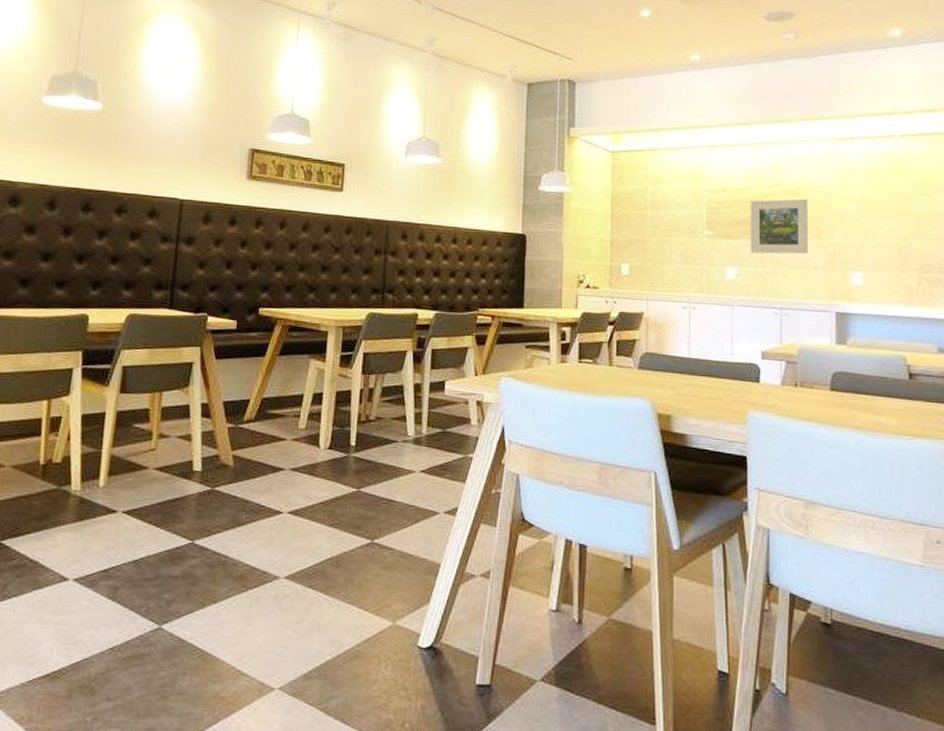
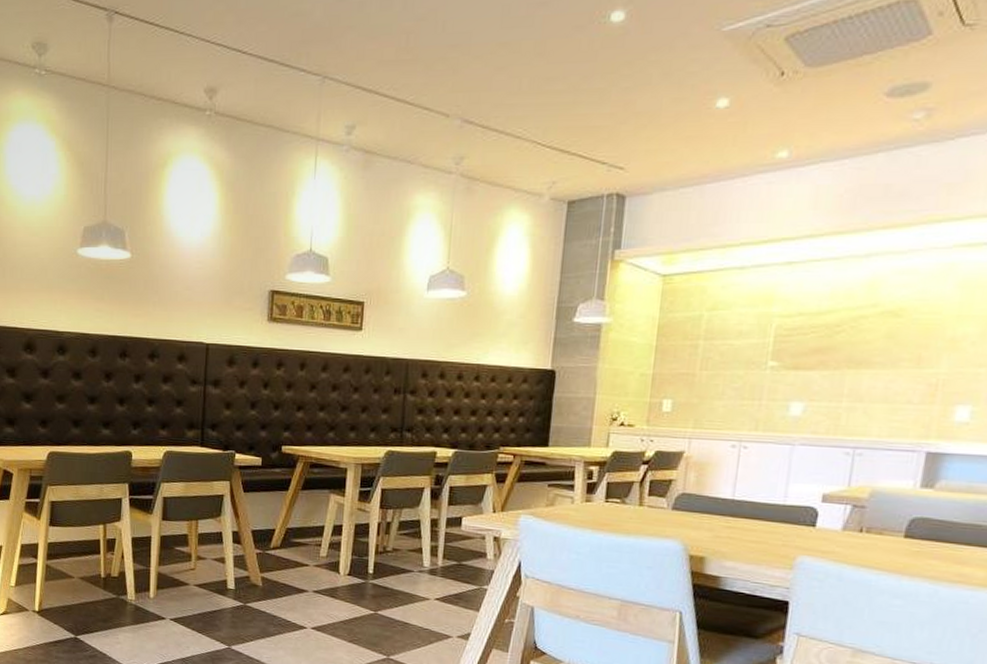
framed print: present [750,198,809,255] -> none [824,320,912,387]

